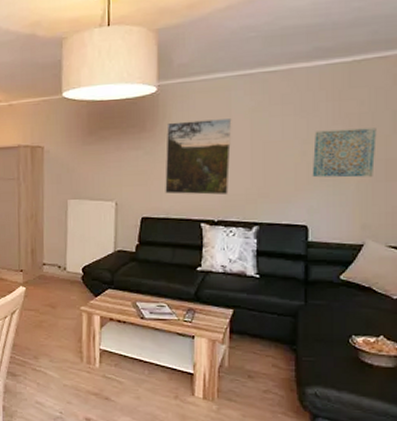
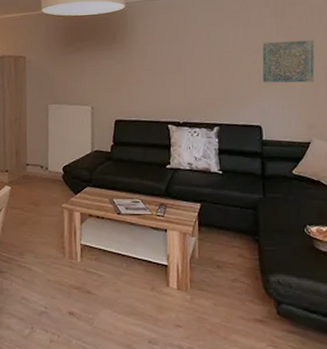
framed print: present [165,118,232,196] -> none [134,32,192,100]

